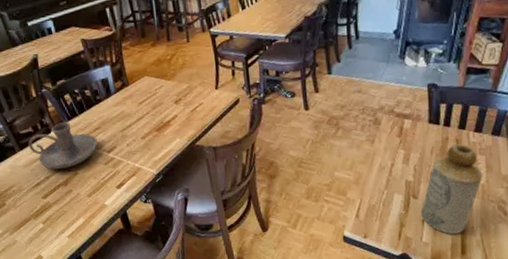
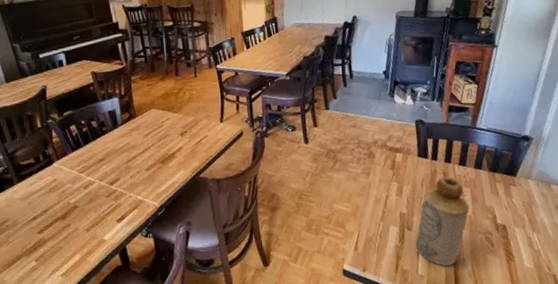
candle holder: present [28,122,98,169] -> none [28,153,101,202]

